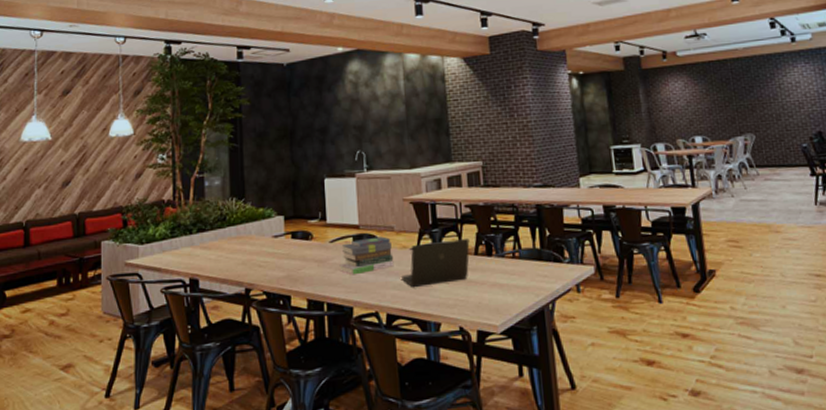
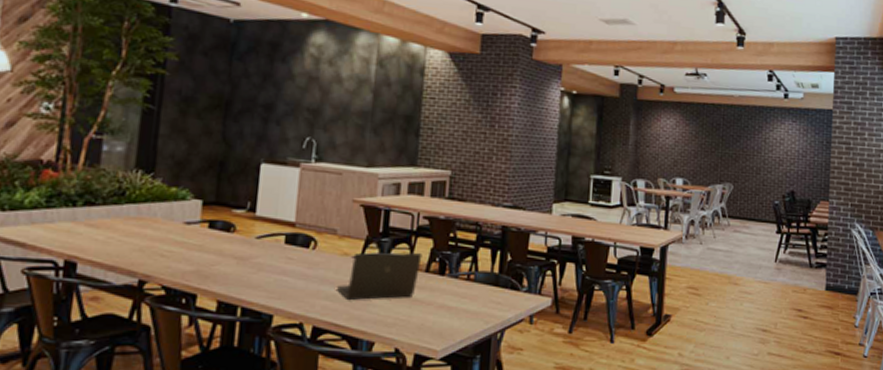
books: present [339,236,394,275] -> none [263,238,331,279]

